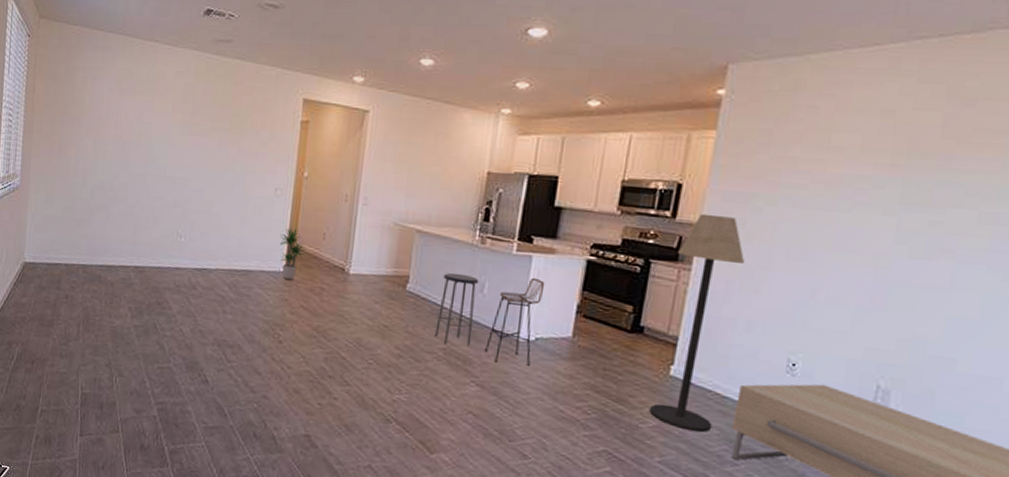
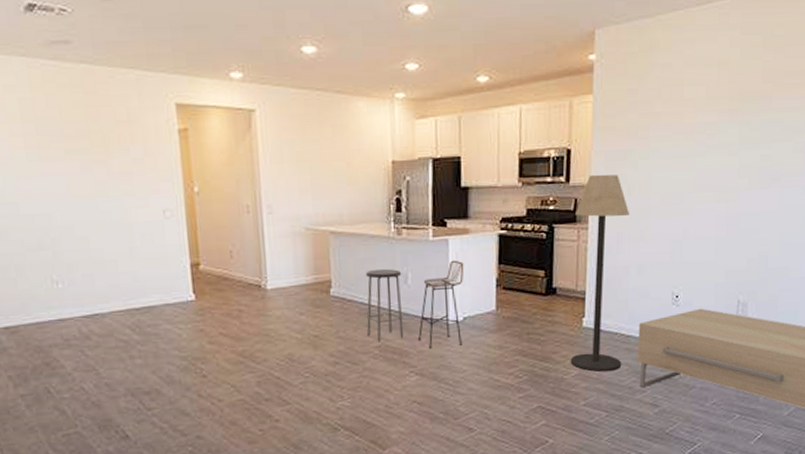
potted plant: present [280,227,308,281] -> none [181,250,217,309]

